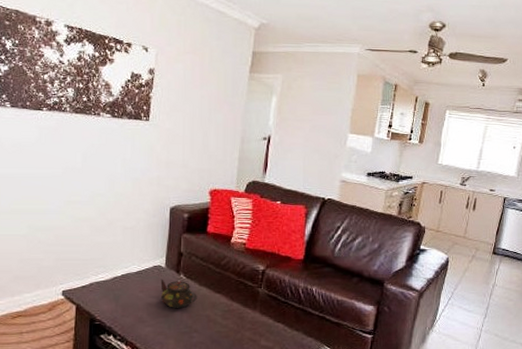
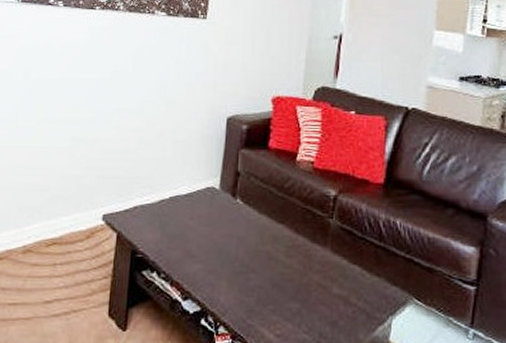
teapot: present [160,279,197,308] -> none [213,203,256,241]

